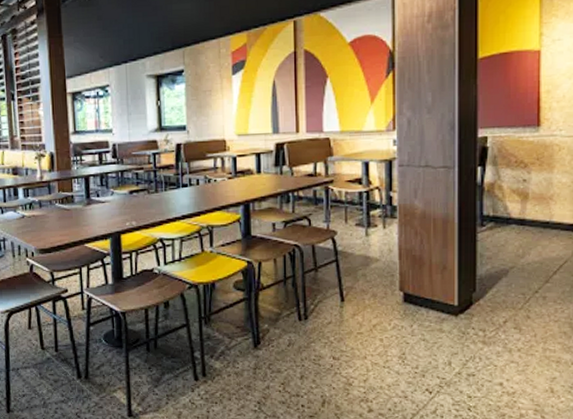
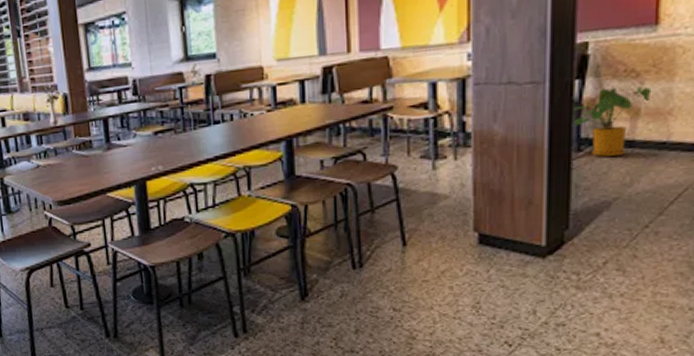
house plant: none [477,175,537,232] -> present [573,86,652,157]

